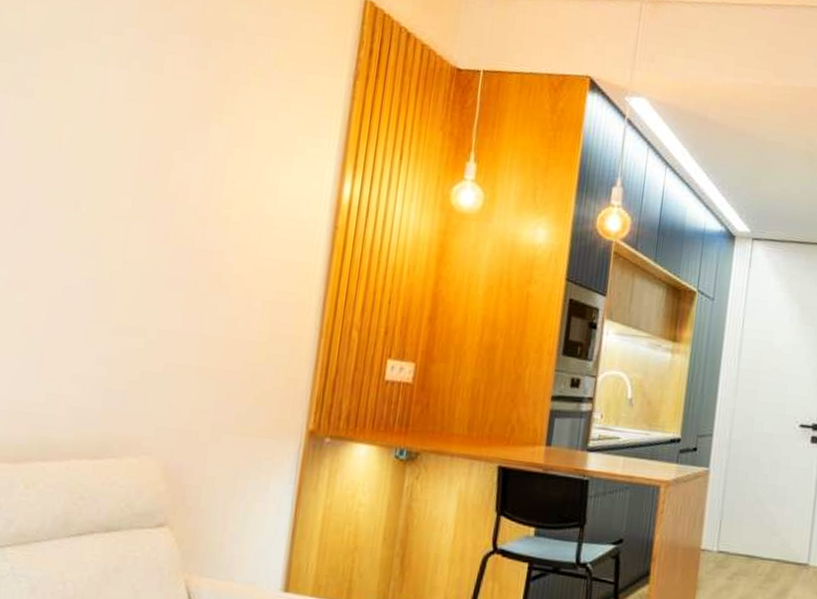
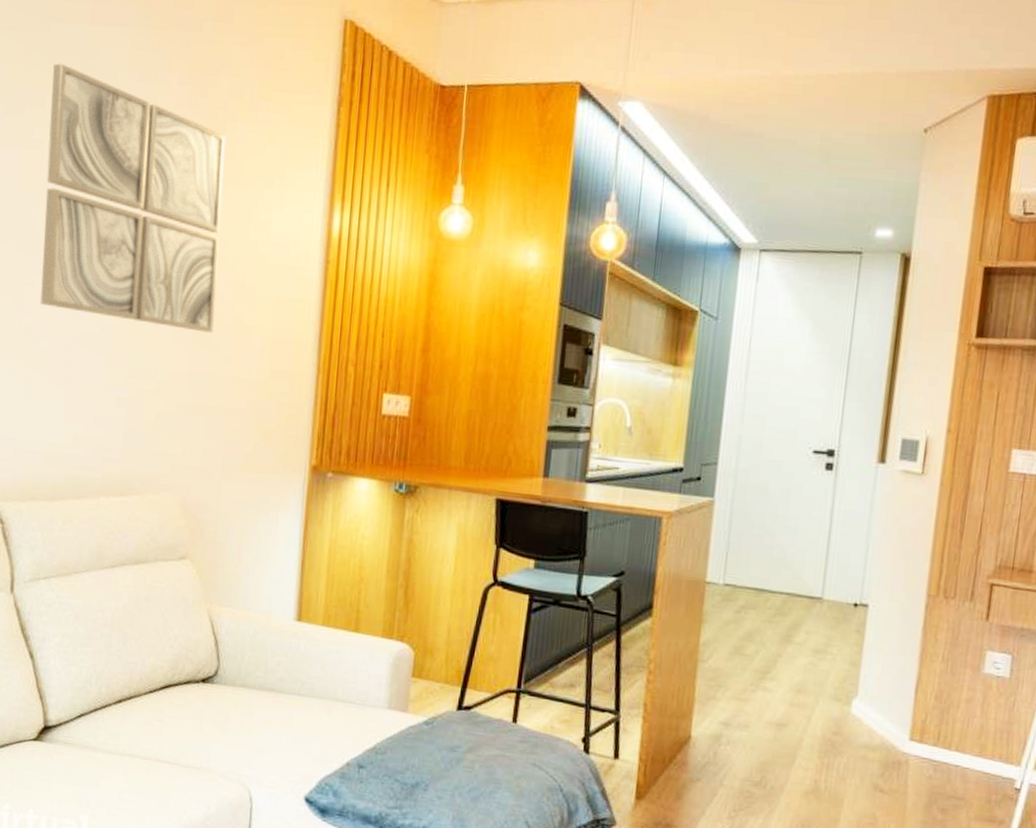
wall art: none [18,14,237,293] -> present [40,63,227,333]

